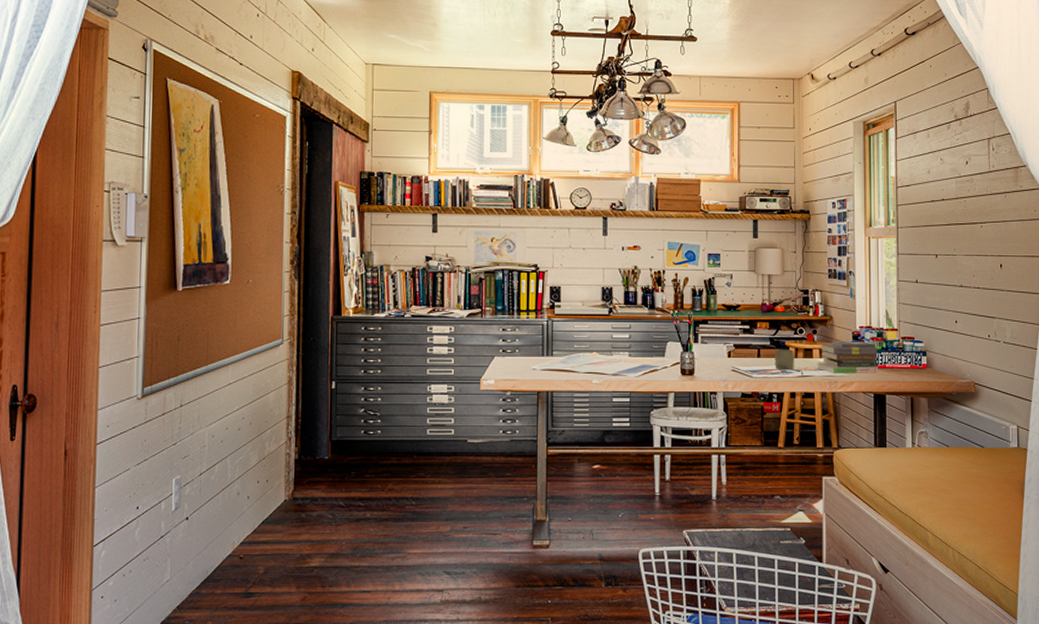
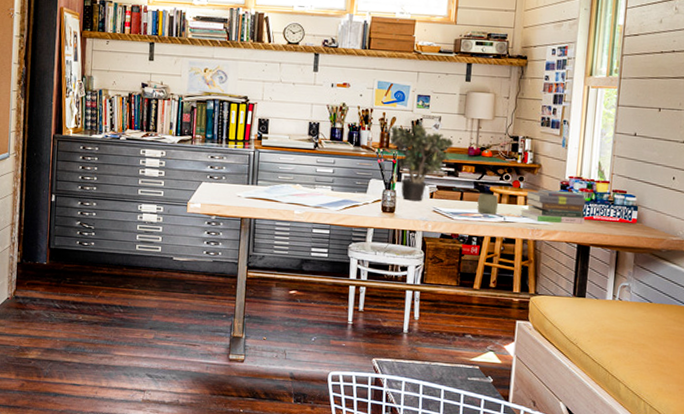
potted plant: none [681,283,747,362] -> present [388,124,454,202]

